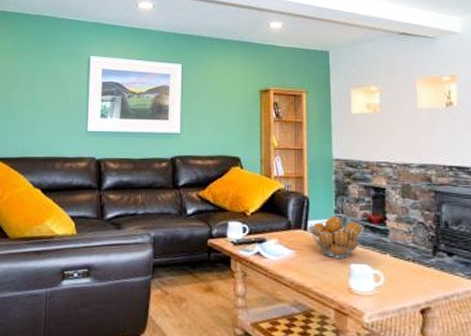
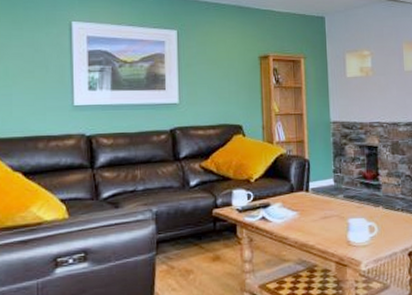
fruit basket: present [309,217,363,258] -> none [310,176,359,215]

